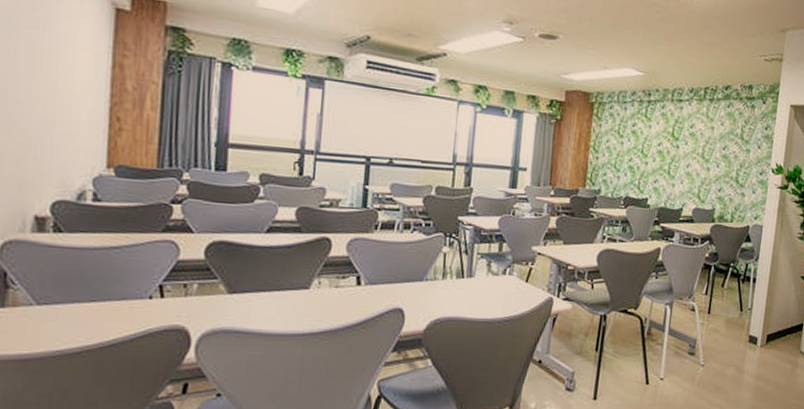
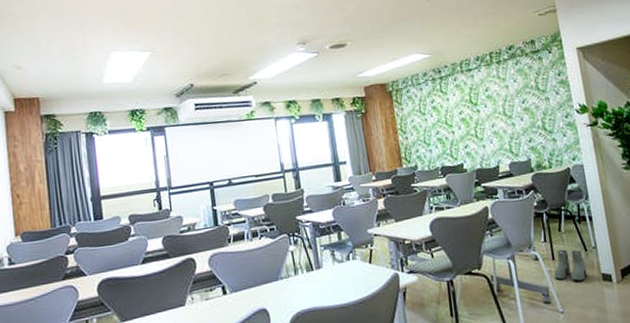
boots: none [705,305,737,338] -> present [554,249,588,281]

